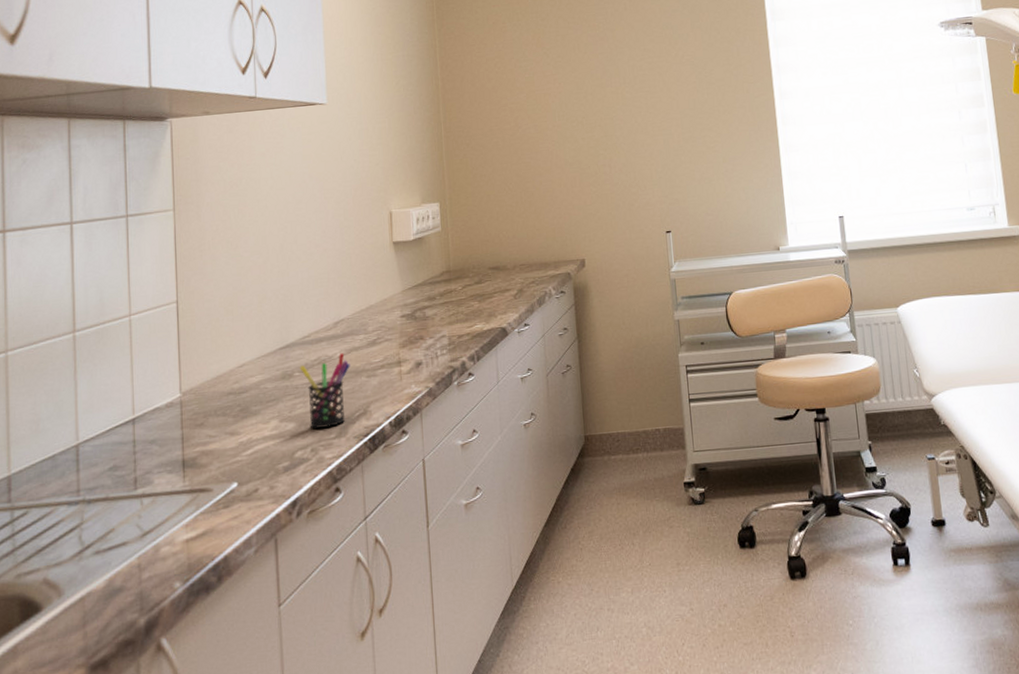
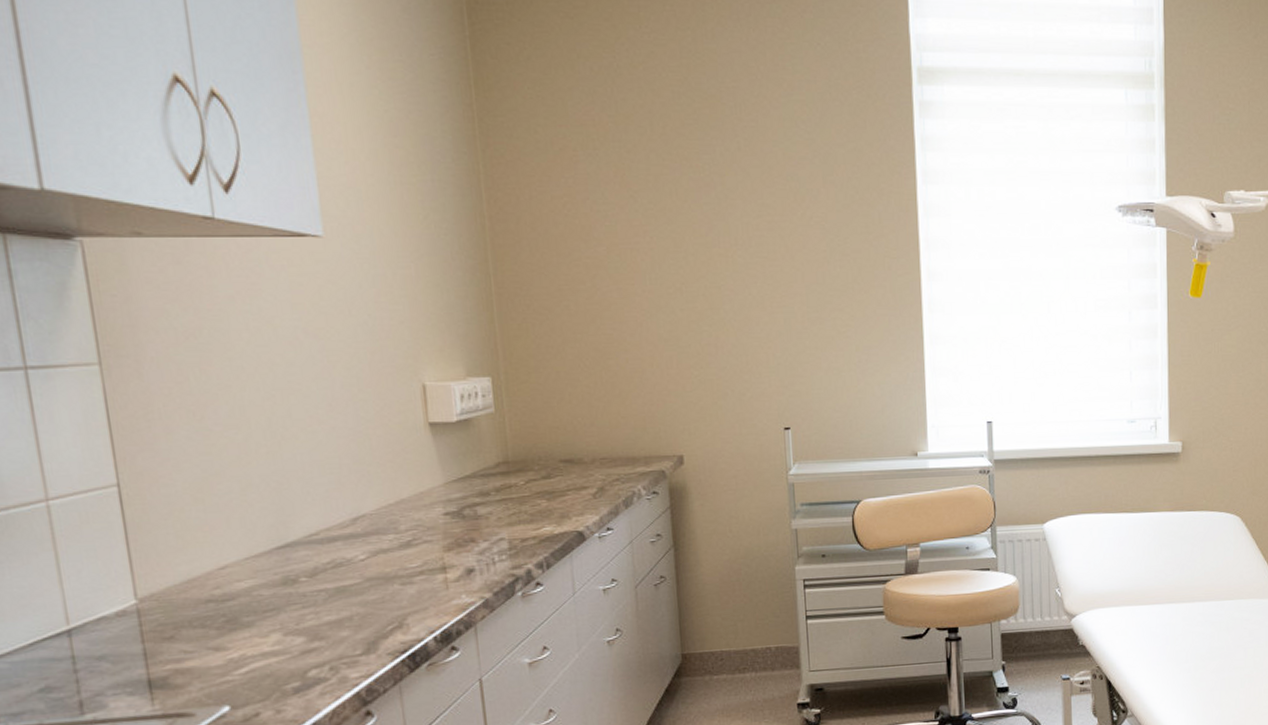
pen holder: present [299,353,350,429] -> none [306,555,377,644]

